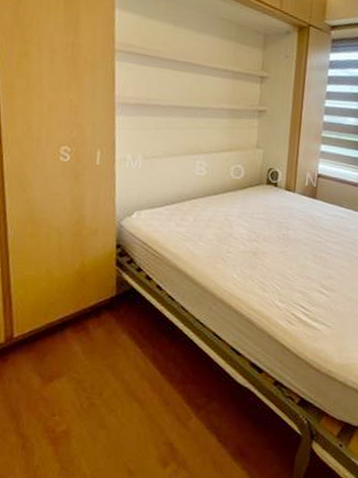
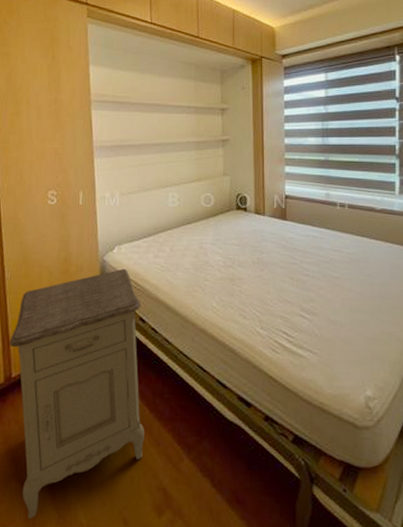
nightstand: none [11,235,159,471] -> present [9,268,145,519]

